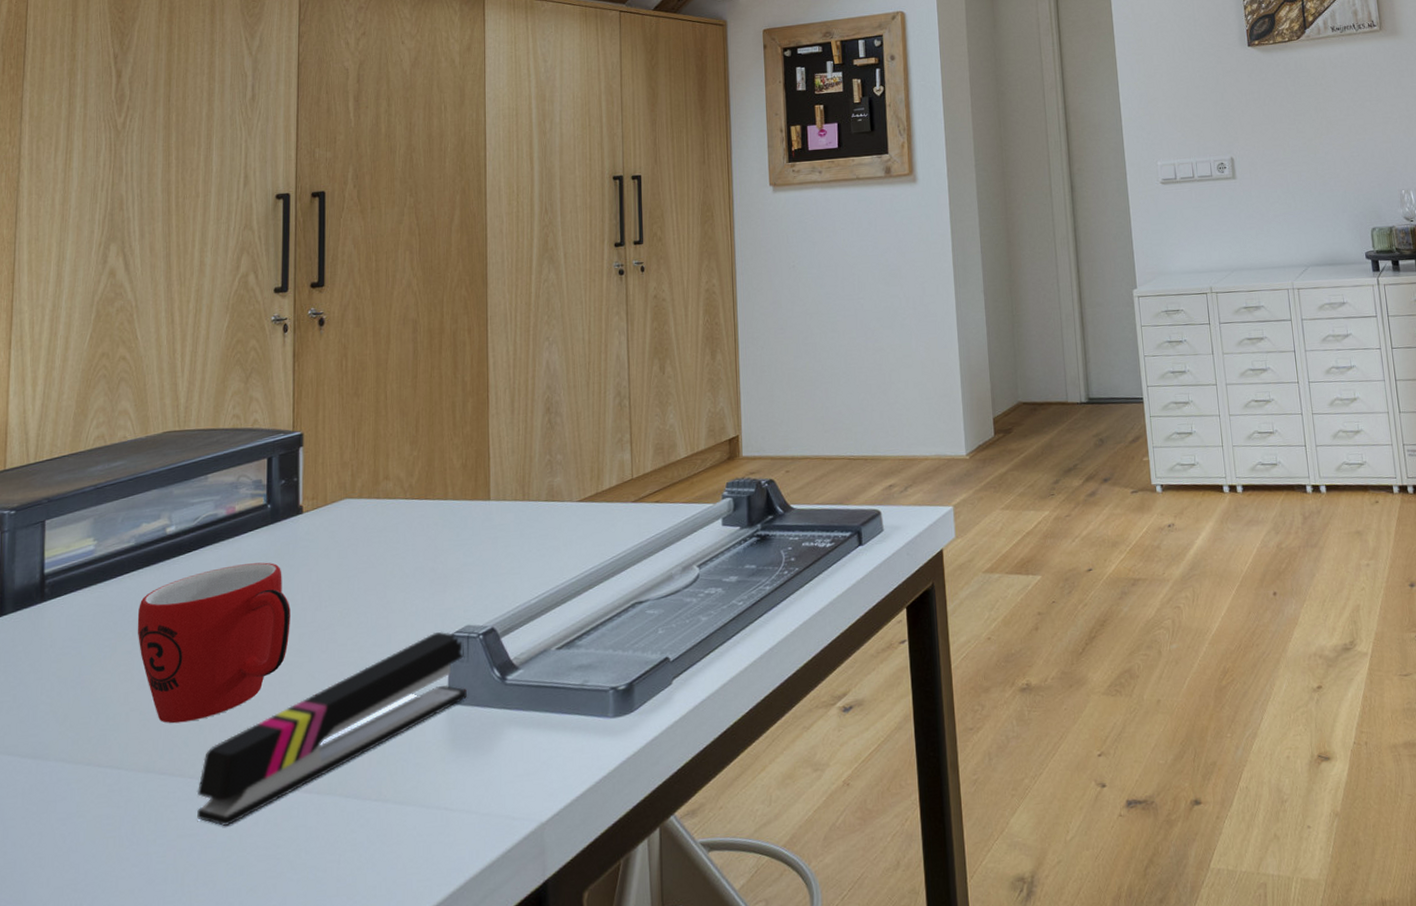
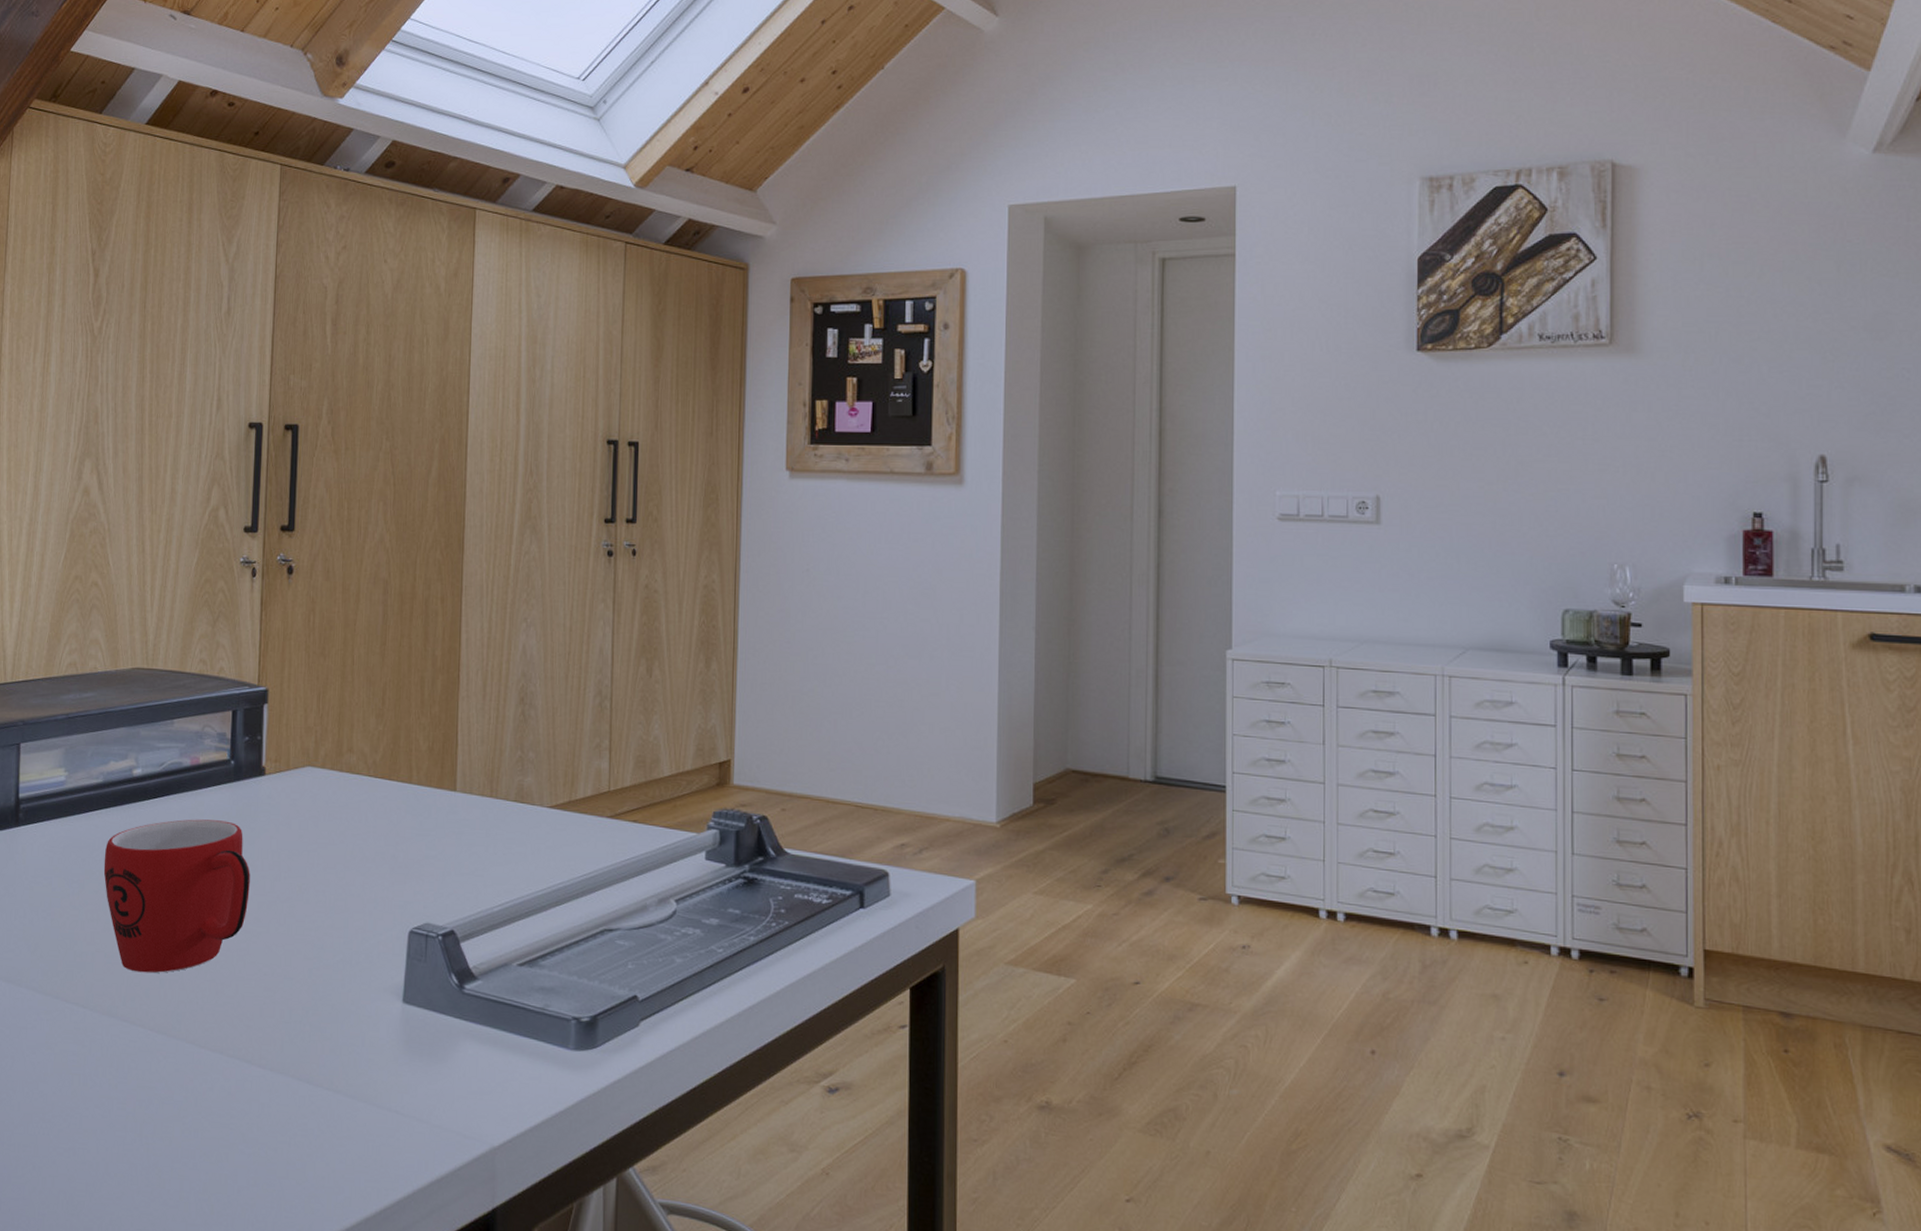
stapler: present [196,631,467,826] -> none [156,924,423,1085]

